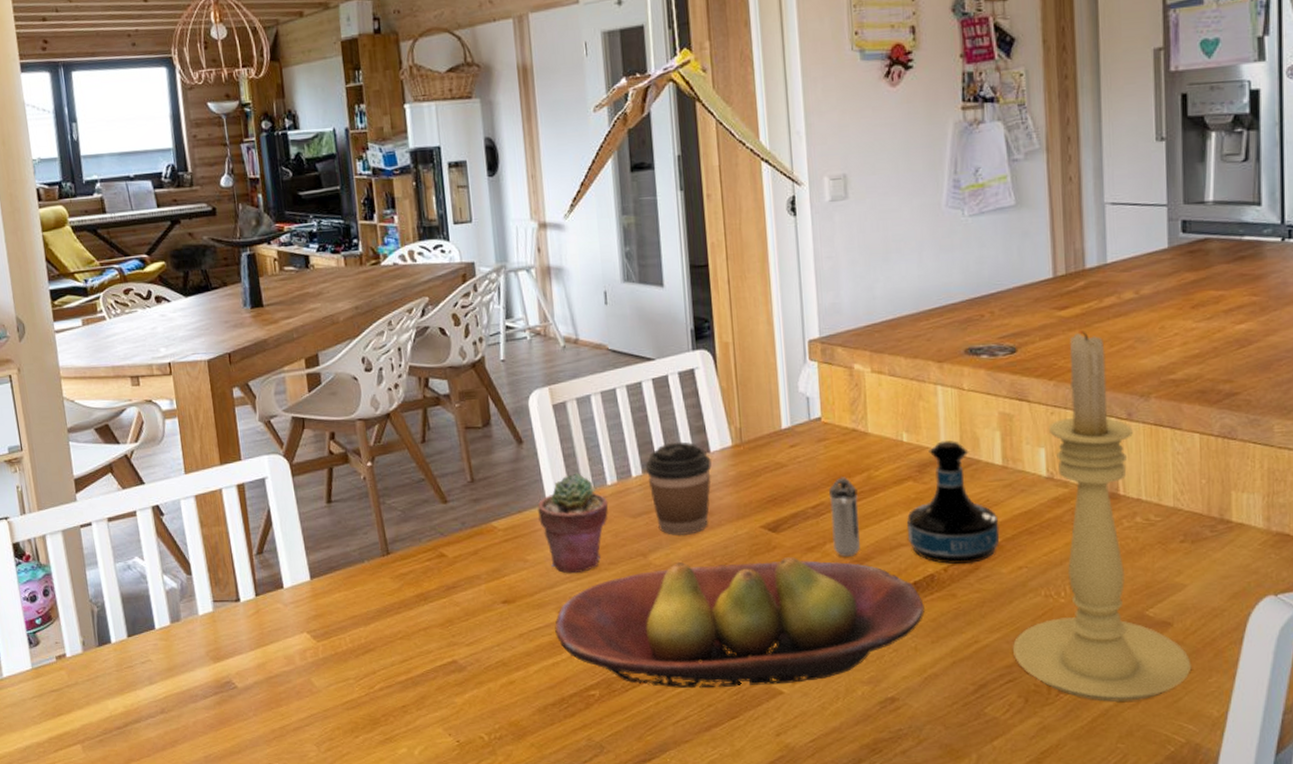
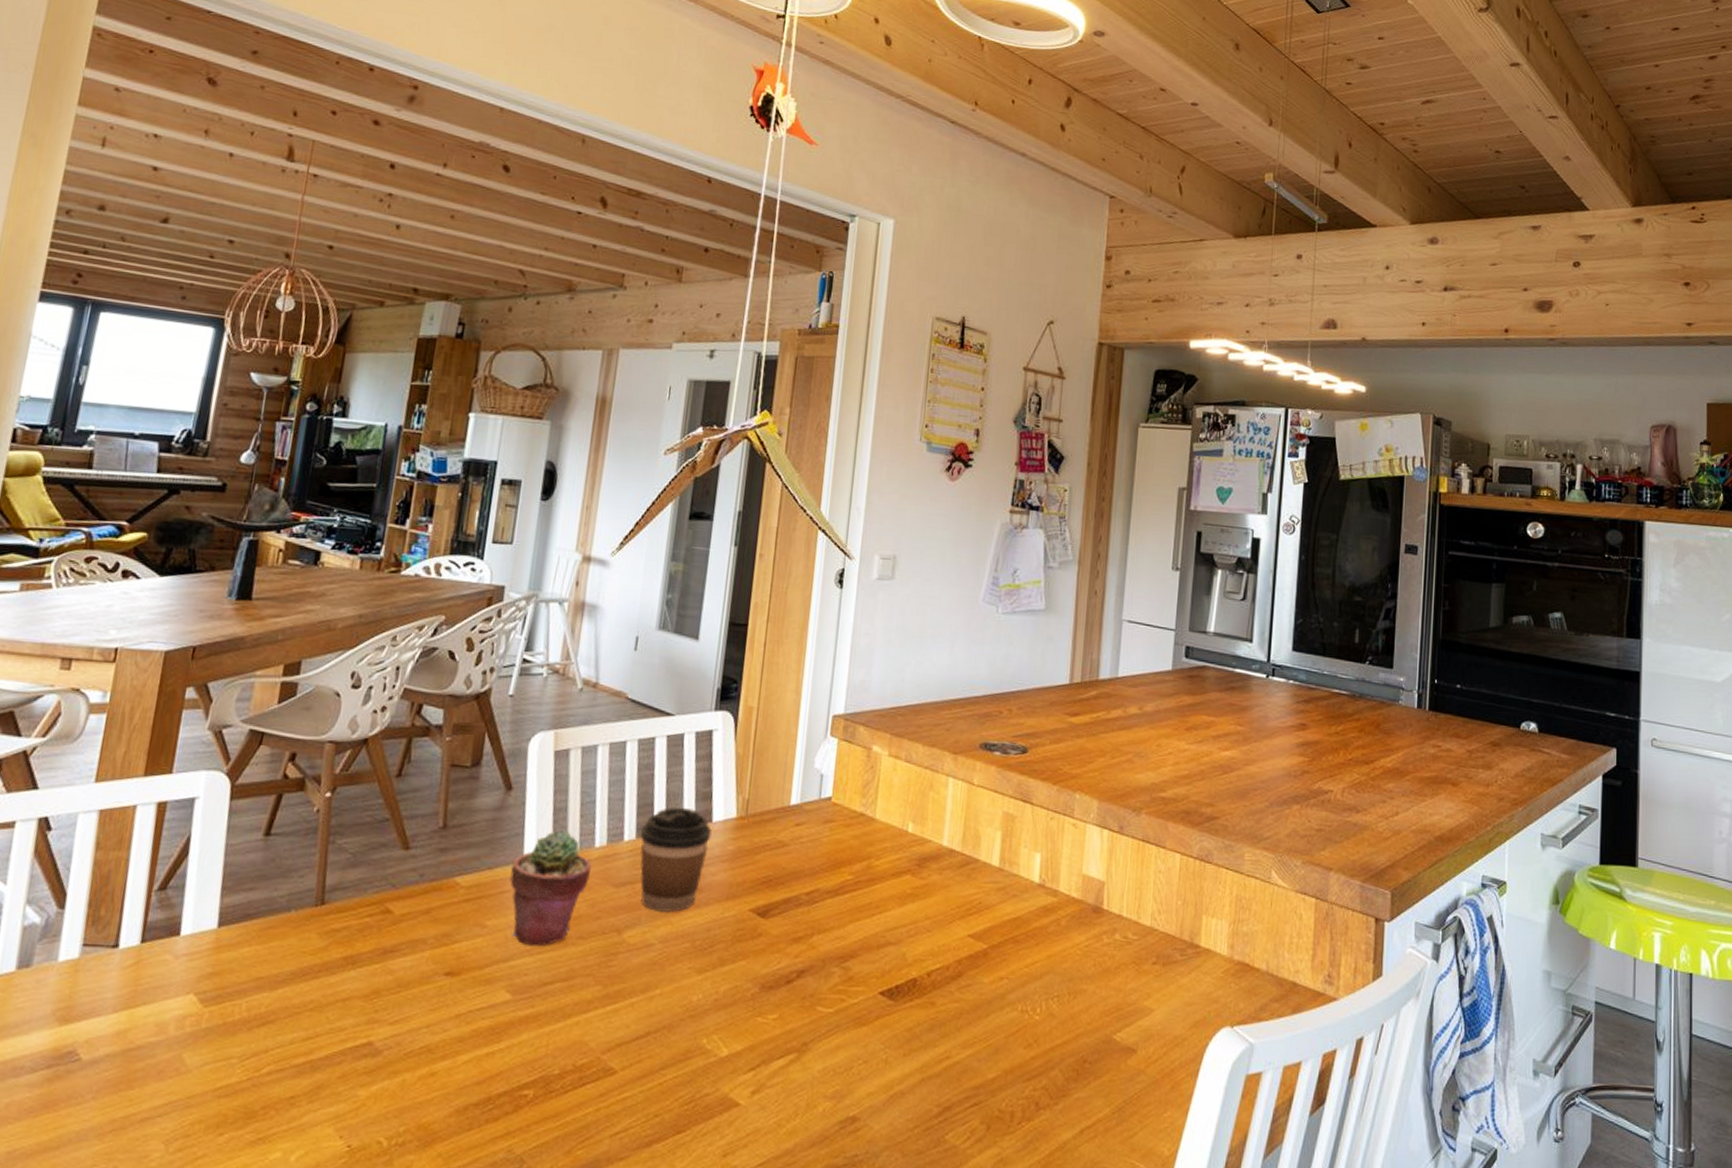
fruit bowl: present [555,557,925,689] -> none [498,943,902,1095]
shaker: present [829,477,860,557] -> none [820,863,855,952]
tequila bottle: present [906,441,1000,565] -> none [896,835,988,971]
candle holder: present [1013,331,1192,703] -> none [982,739,1150,1135]

